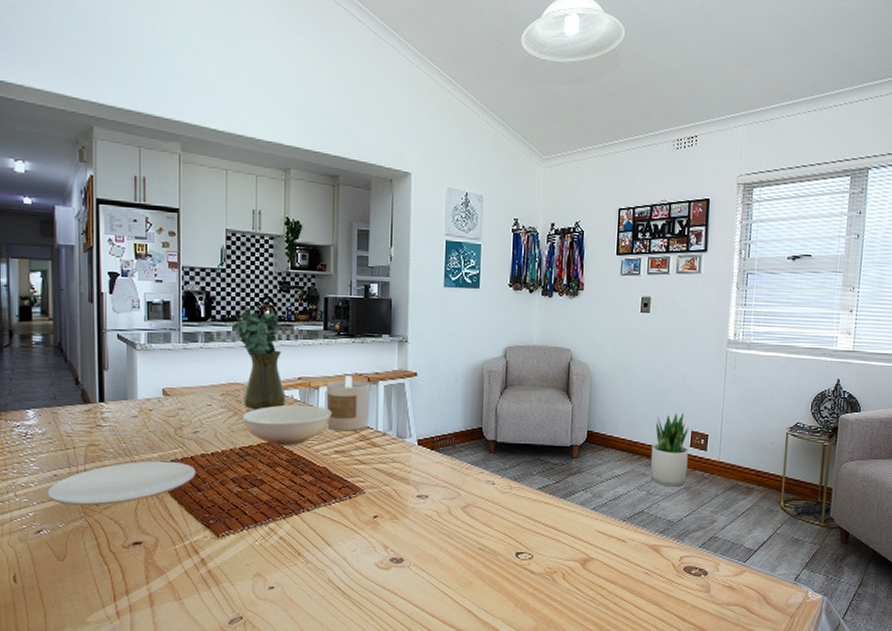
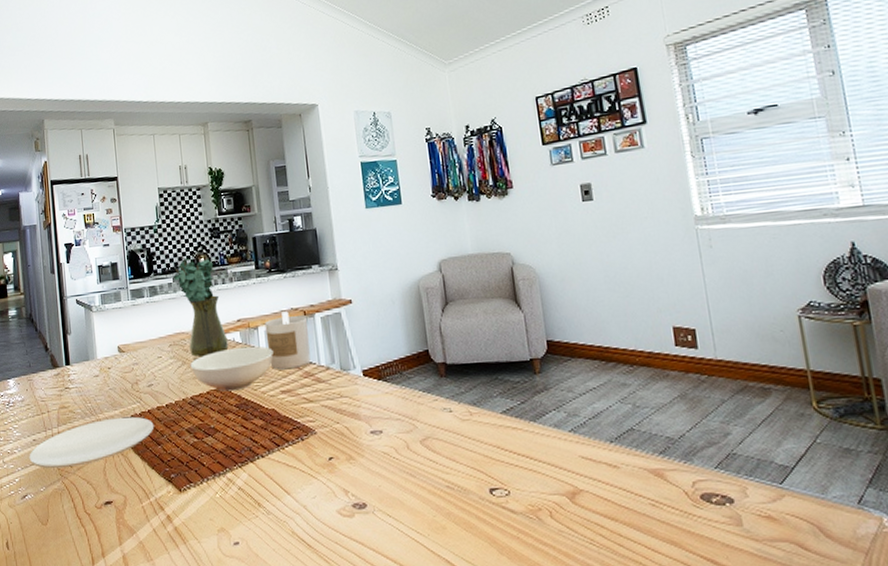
planter: present [650,413,689,487] -> none [626,307,679,397]

